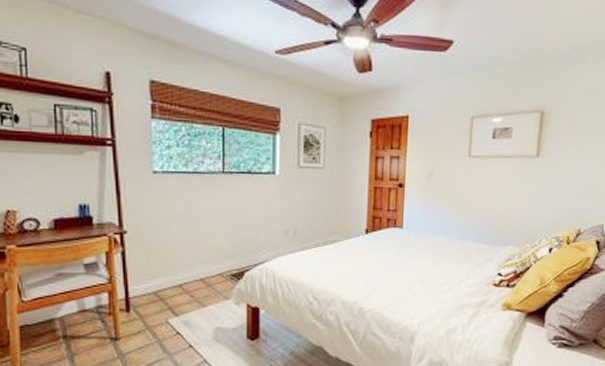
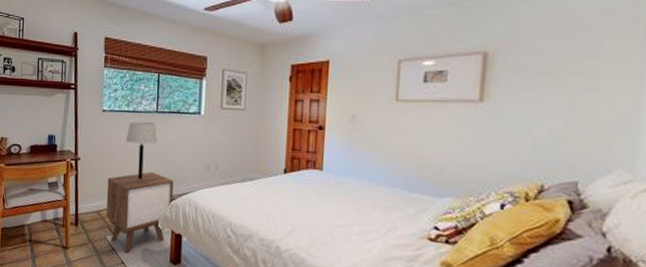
nightstand: none [165,242,247,336] -> present [105,172,174,254]
table lamp: none [185,184,226,251] -> present [125,122,158,180]

